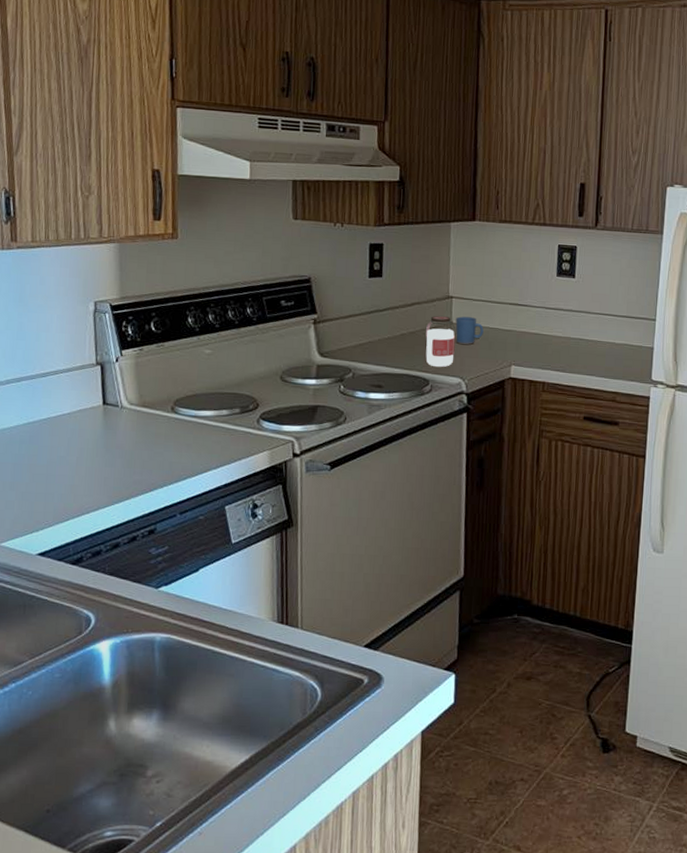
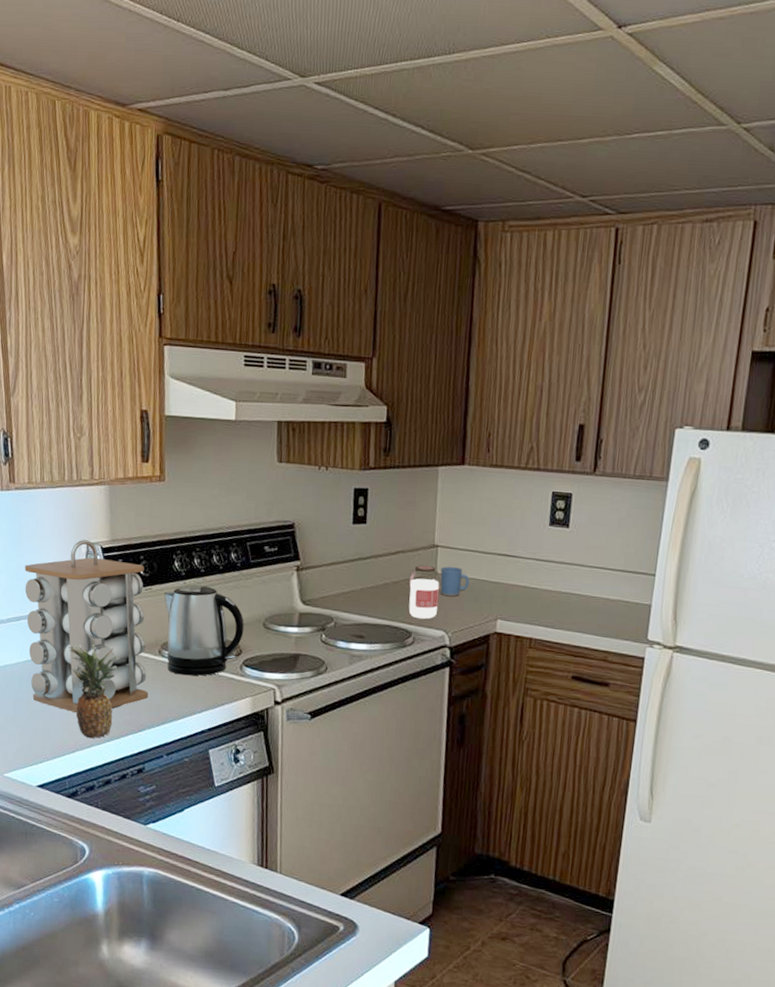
spice rack: none [26,298,161,476] -> present [25,540,149,713]
fruit: none [72,403,130,500] -> present [67,644,120,738]
kettle: none [177,340,261,432] -> present [164,584,244,676]

